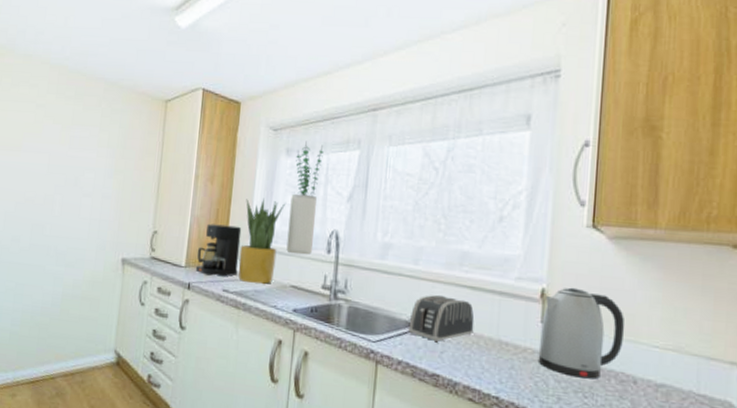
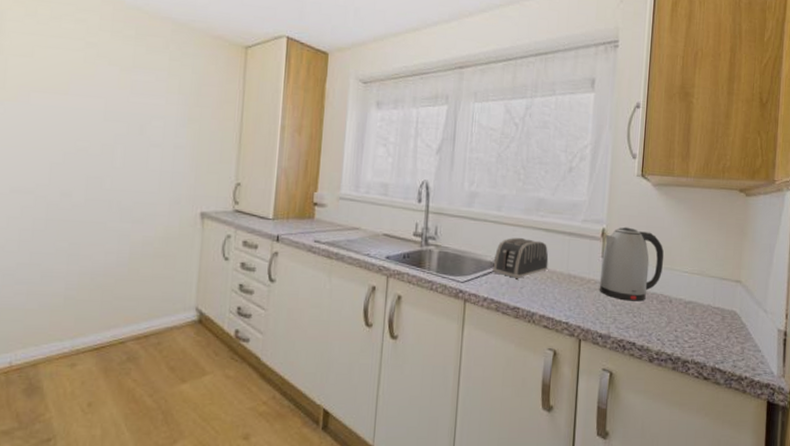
coffee maker: present [195,223,242,277] -> none [284,175,333,228]
planter: present [238,198,285,284] -> none [330,149,376,234]
vase: present [286,141,324,255] -> none [378,94,413,205]

